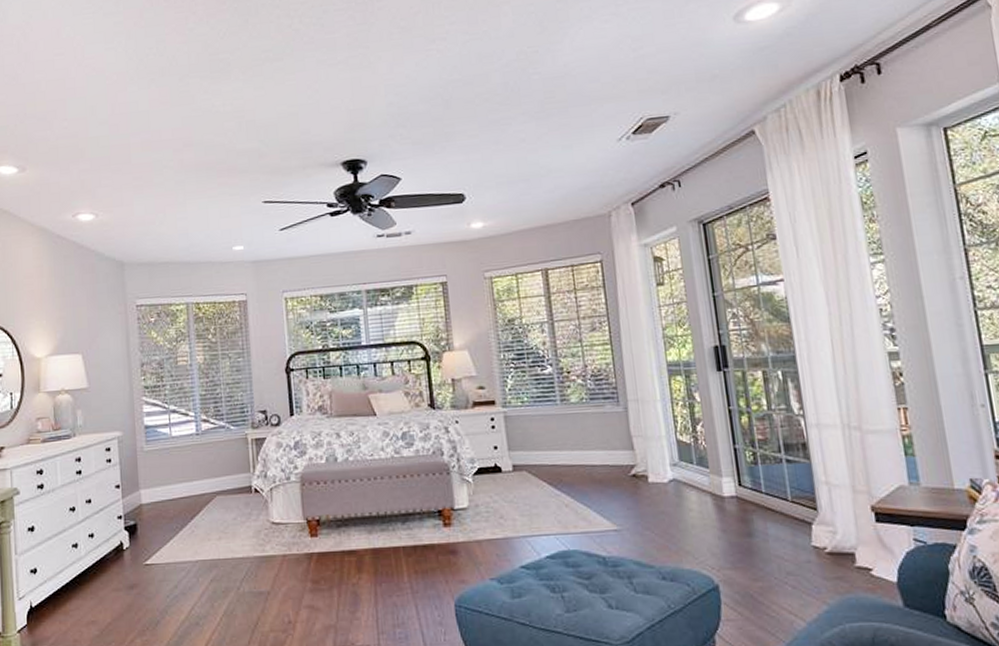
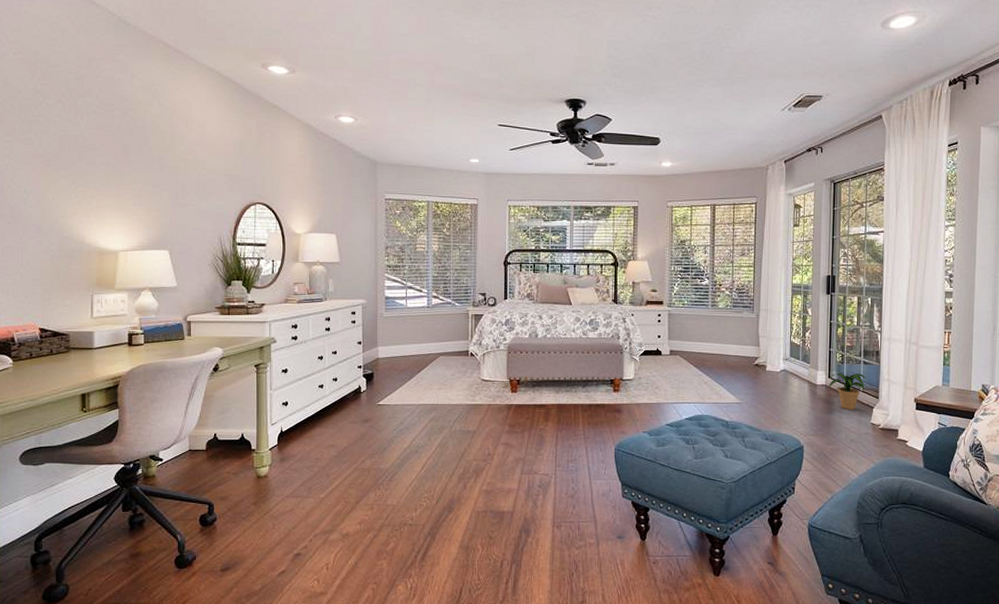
potted plant: none [741,477,797,529] -> present [829,373,868,410]

